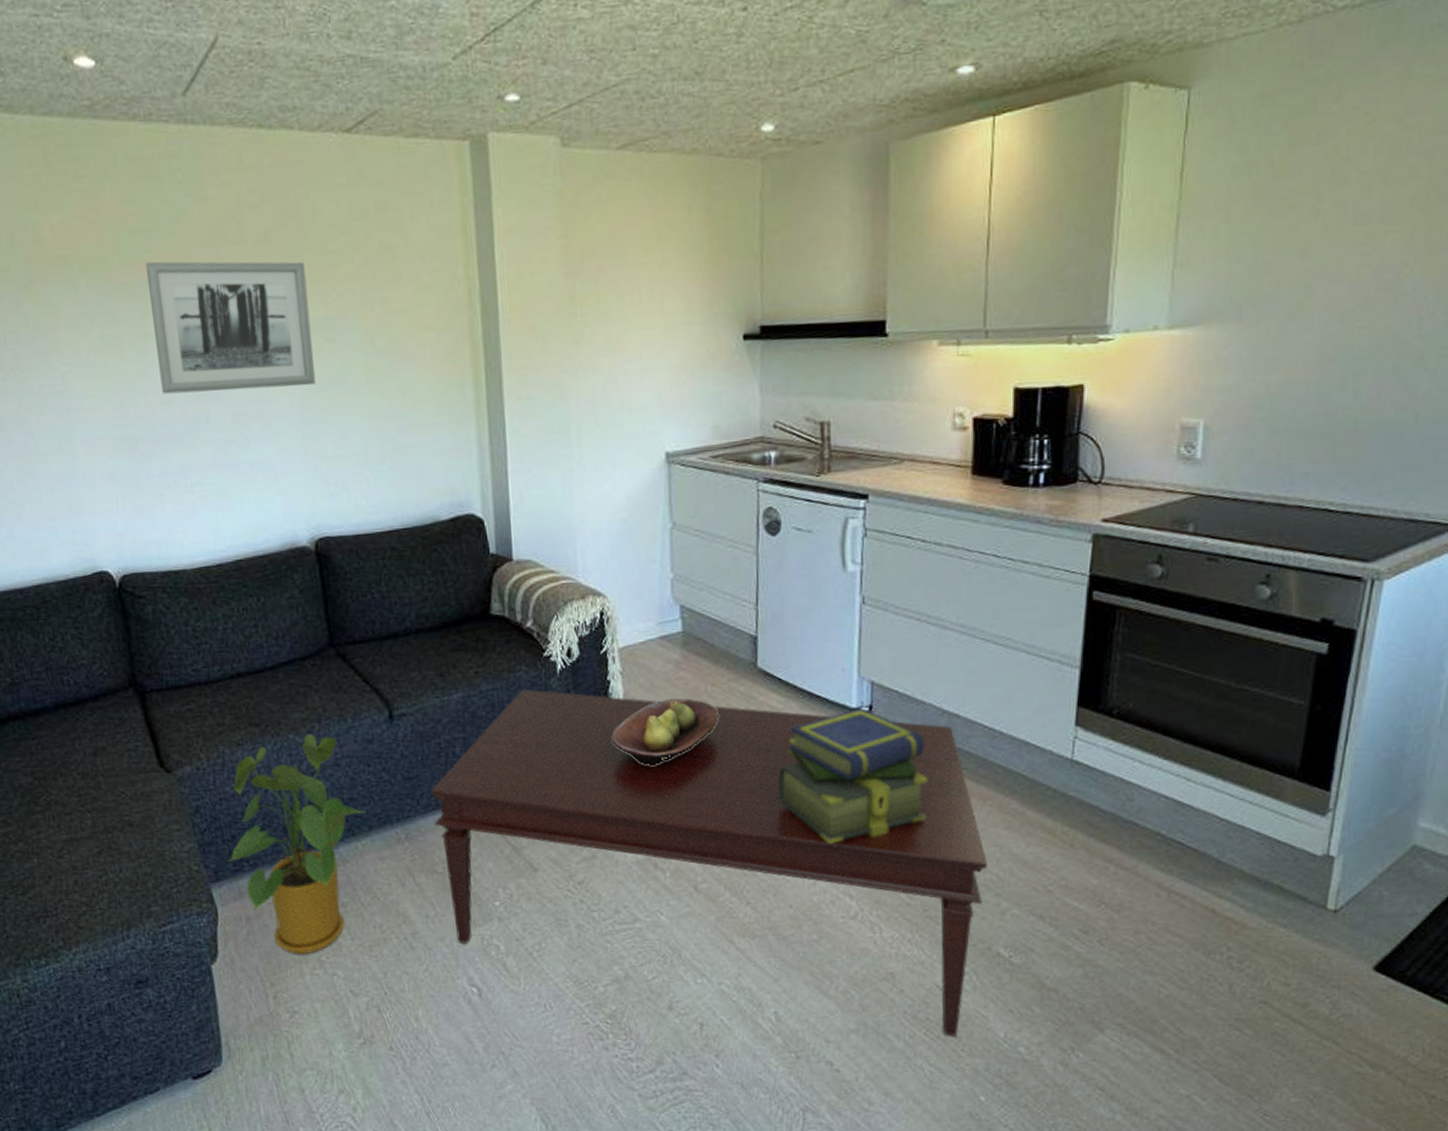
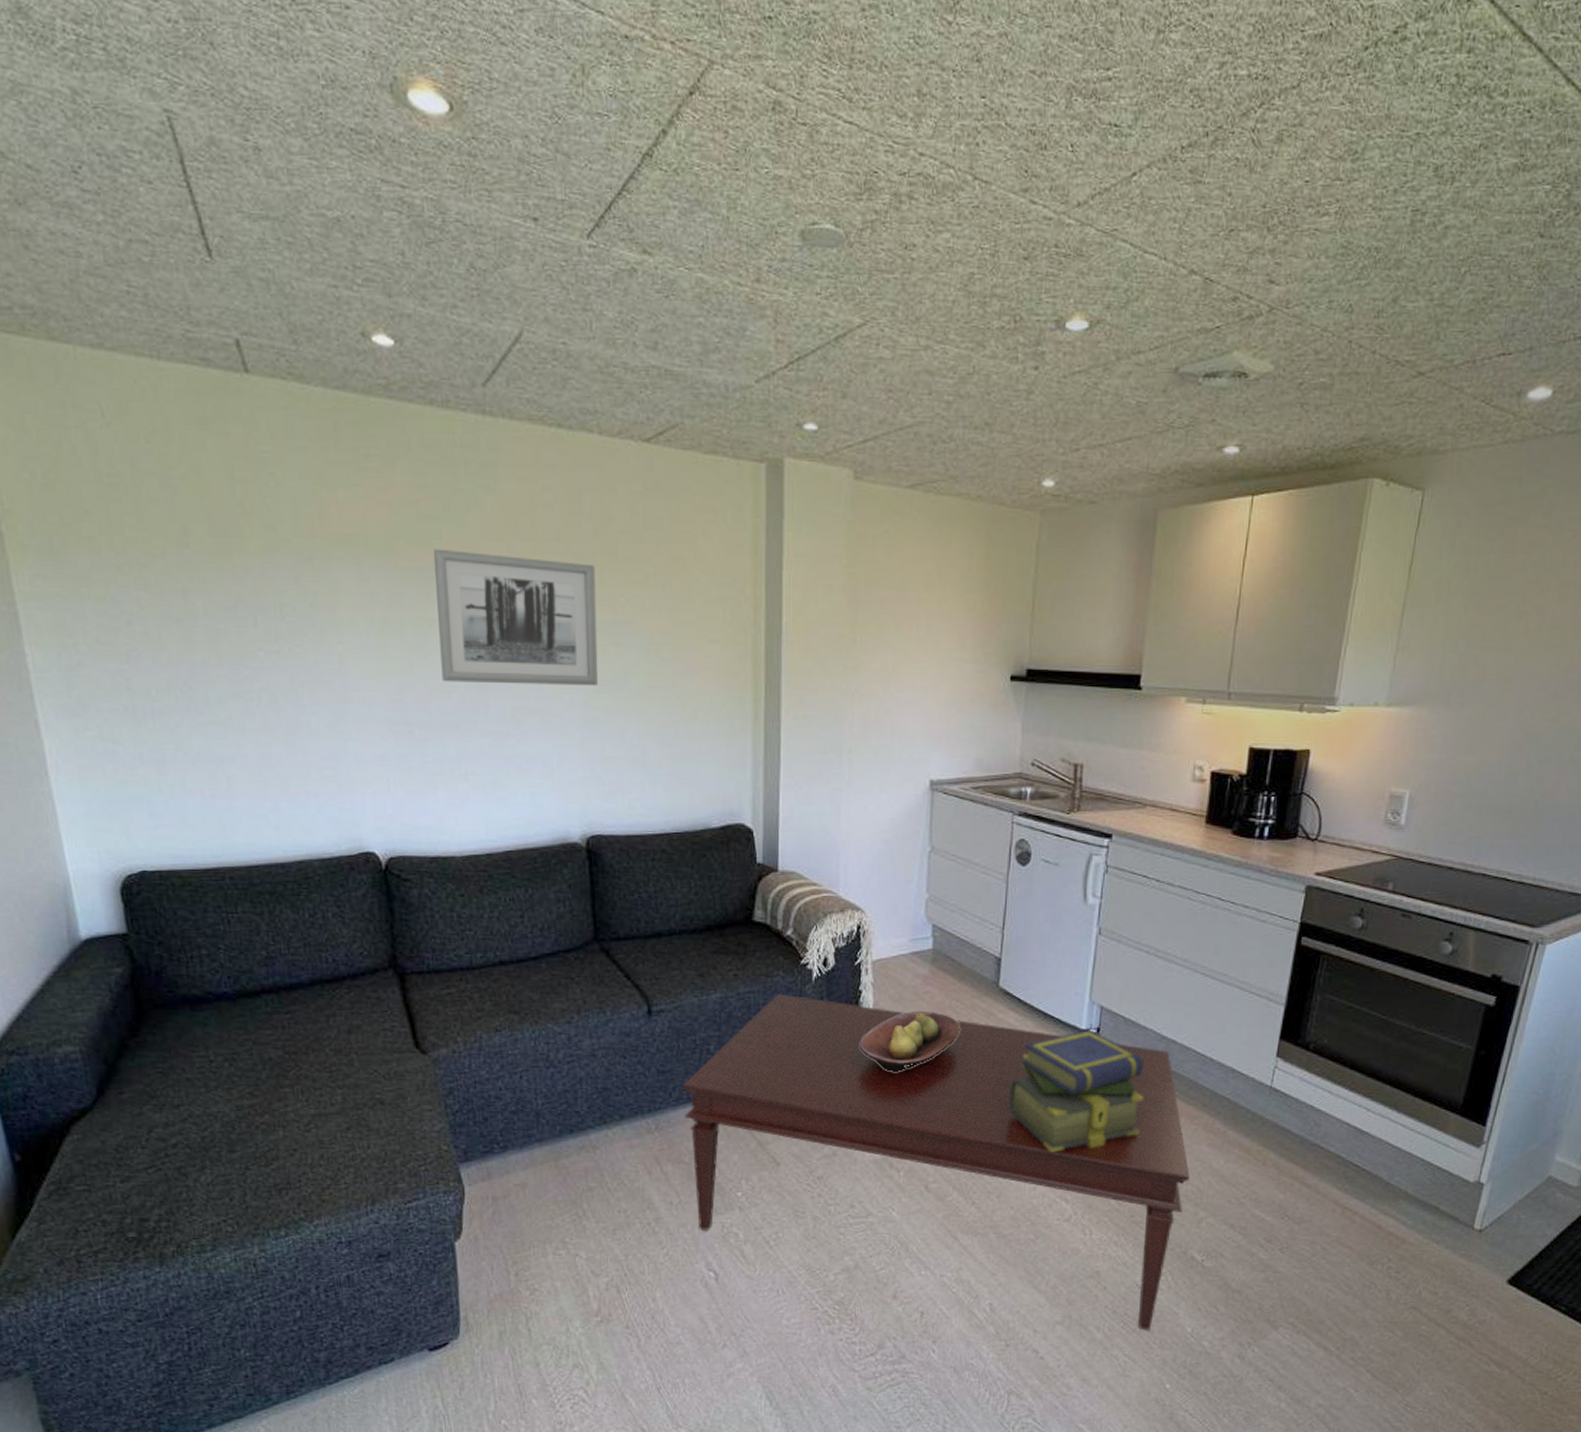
house plant: present [228,733,366,955] -> none [478,1023,619,1236]

